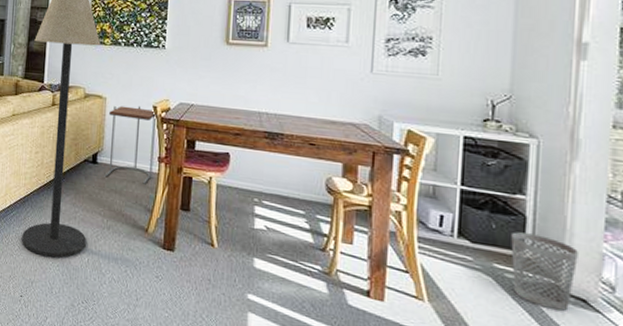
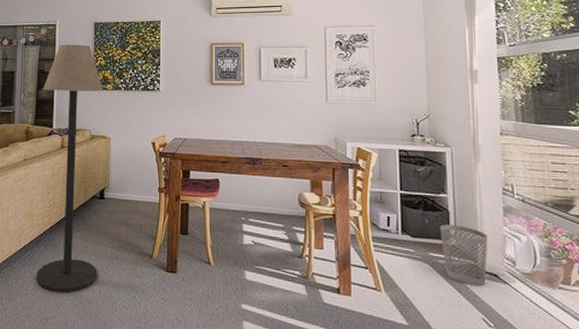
side table: present [104,106,157,184] -> none [111,143,156,214]

